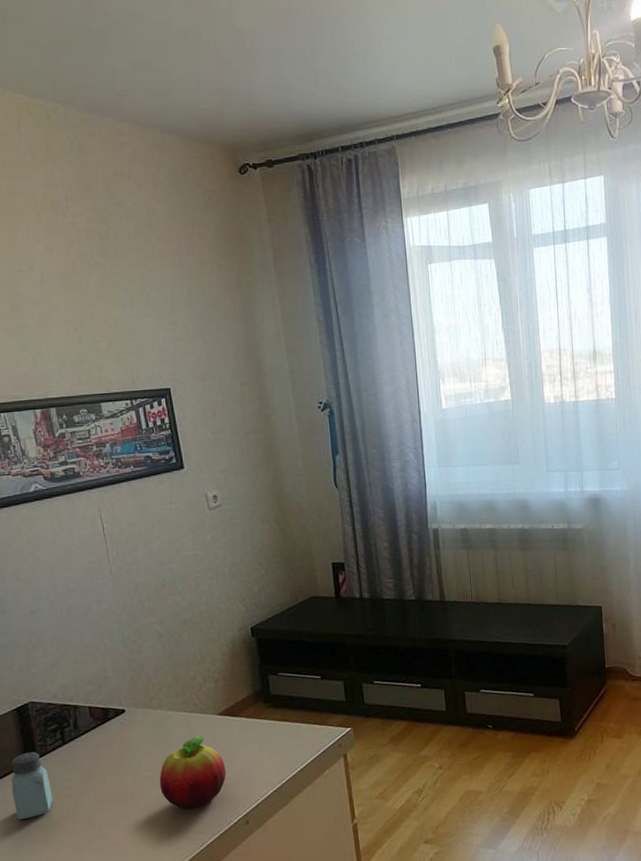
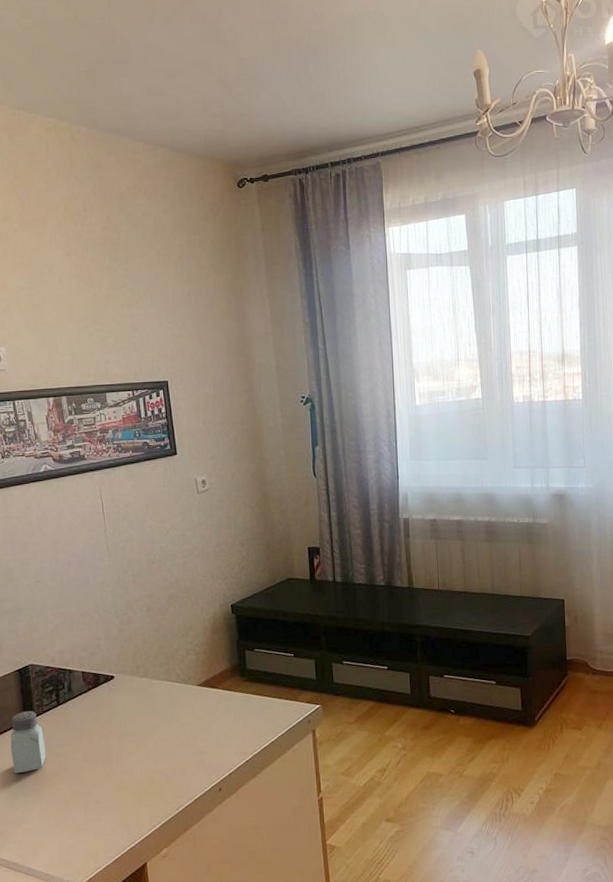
fruit: present [159,735,227,810] -> none [142,704,203,774]

